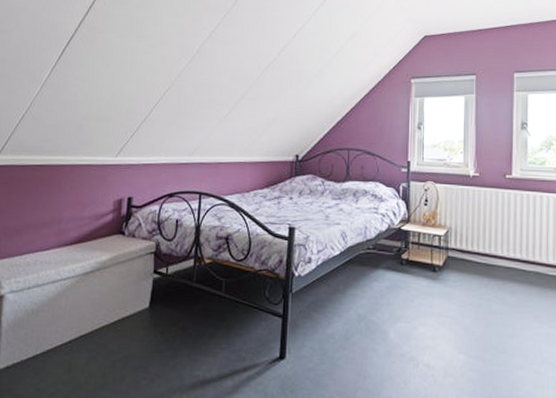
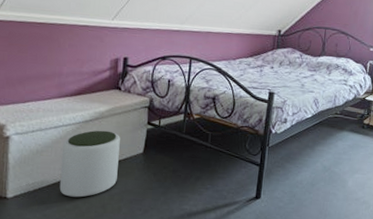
plant pot: none [55,283,124,366] -> present [59,130,120,198]

